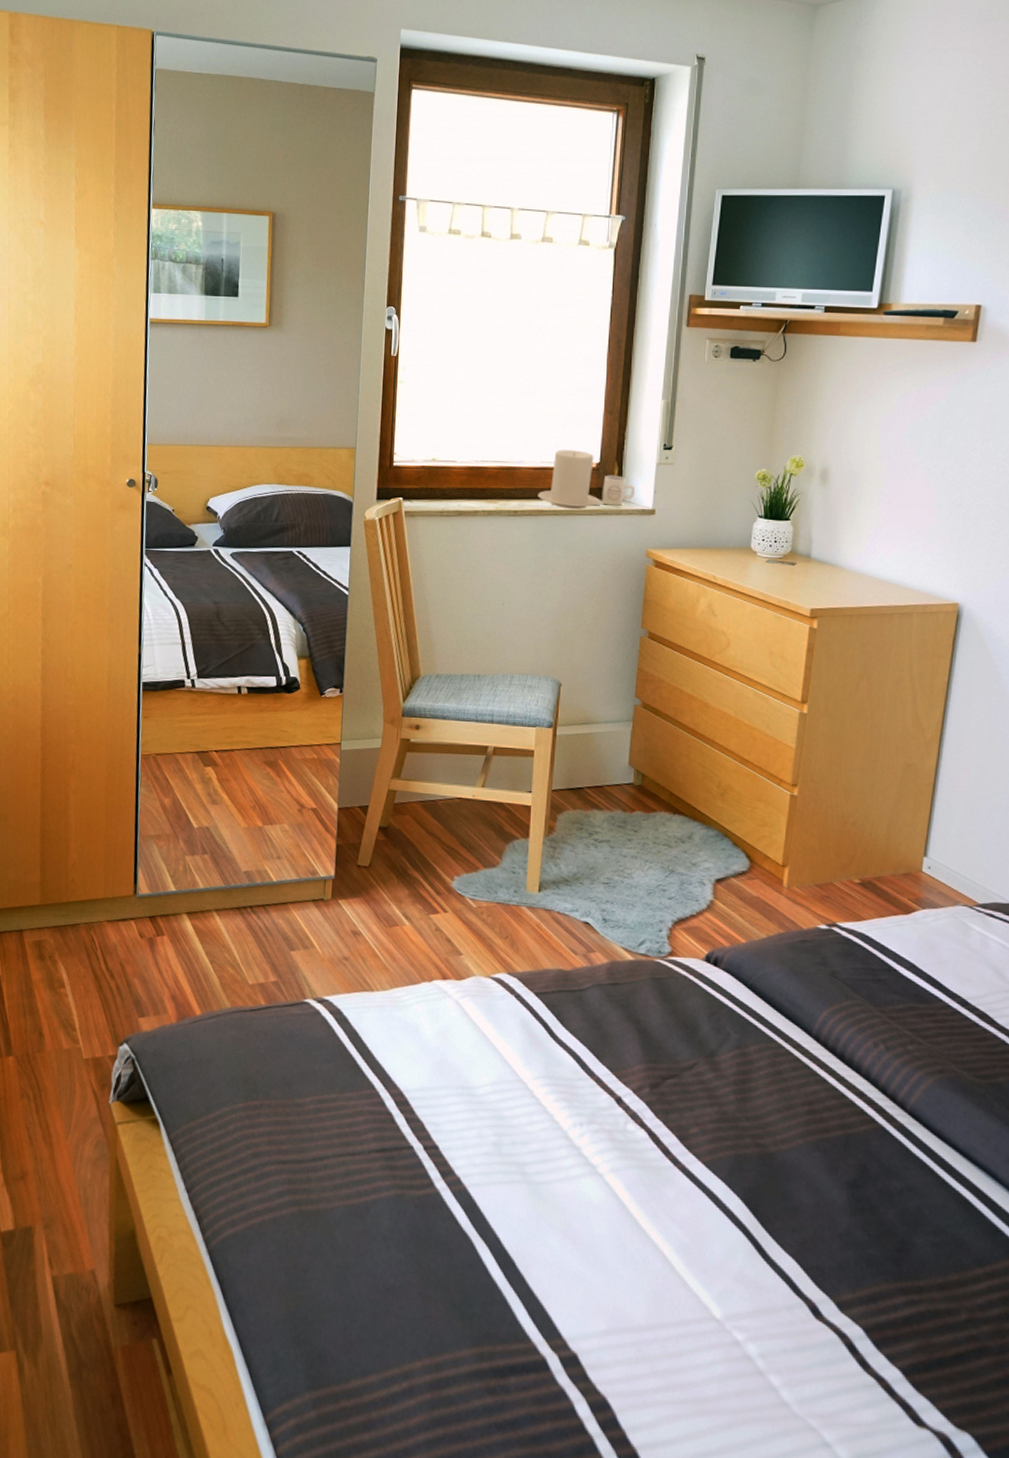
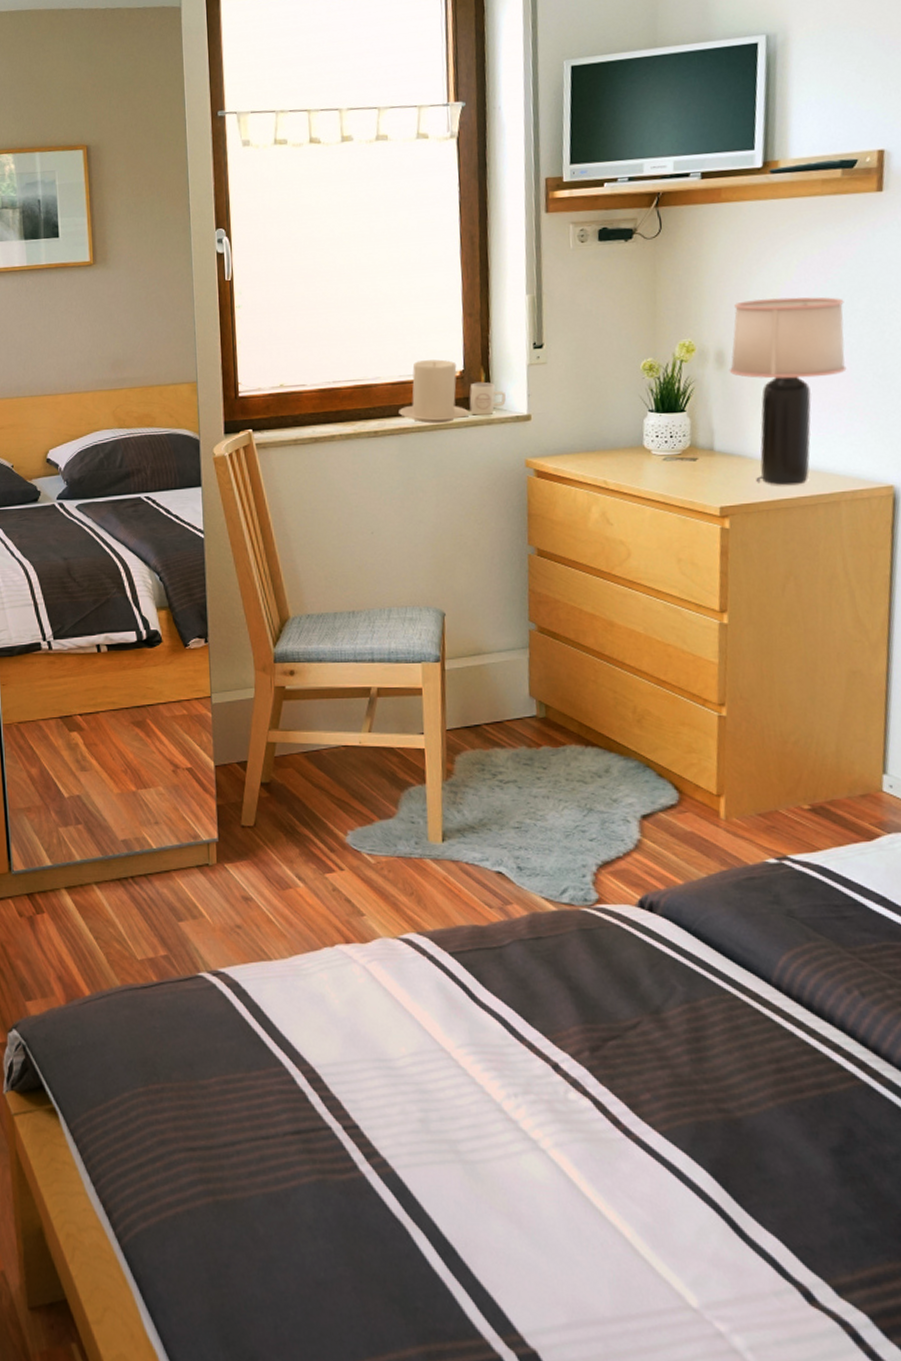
table lamp: none [831,426,934,596] -> present [729,297,847,486]

